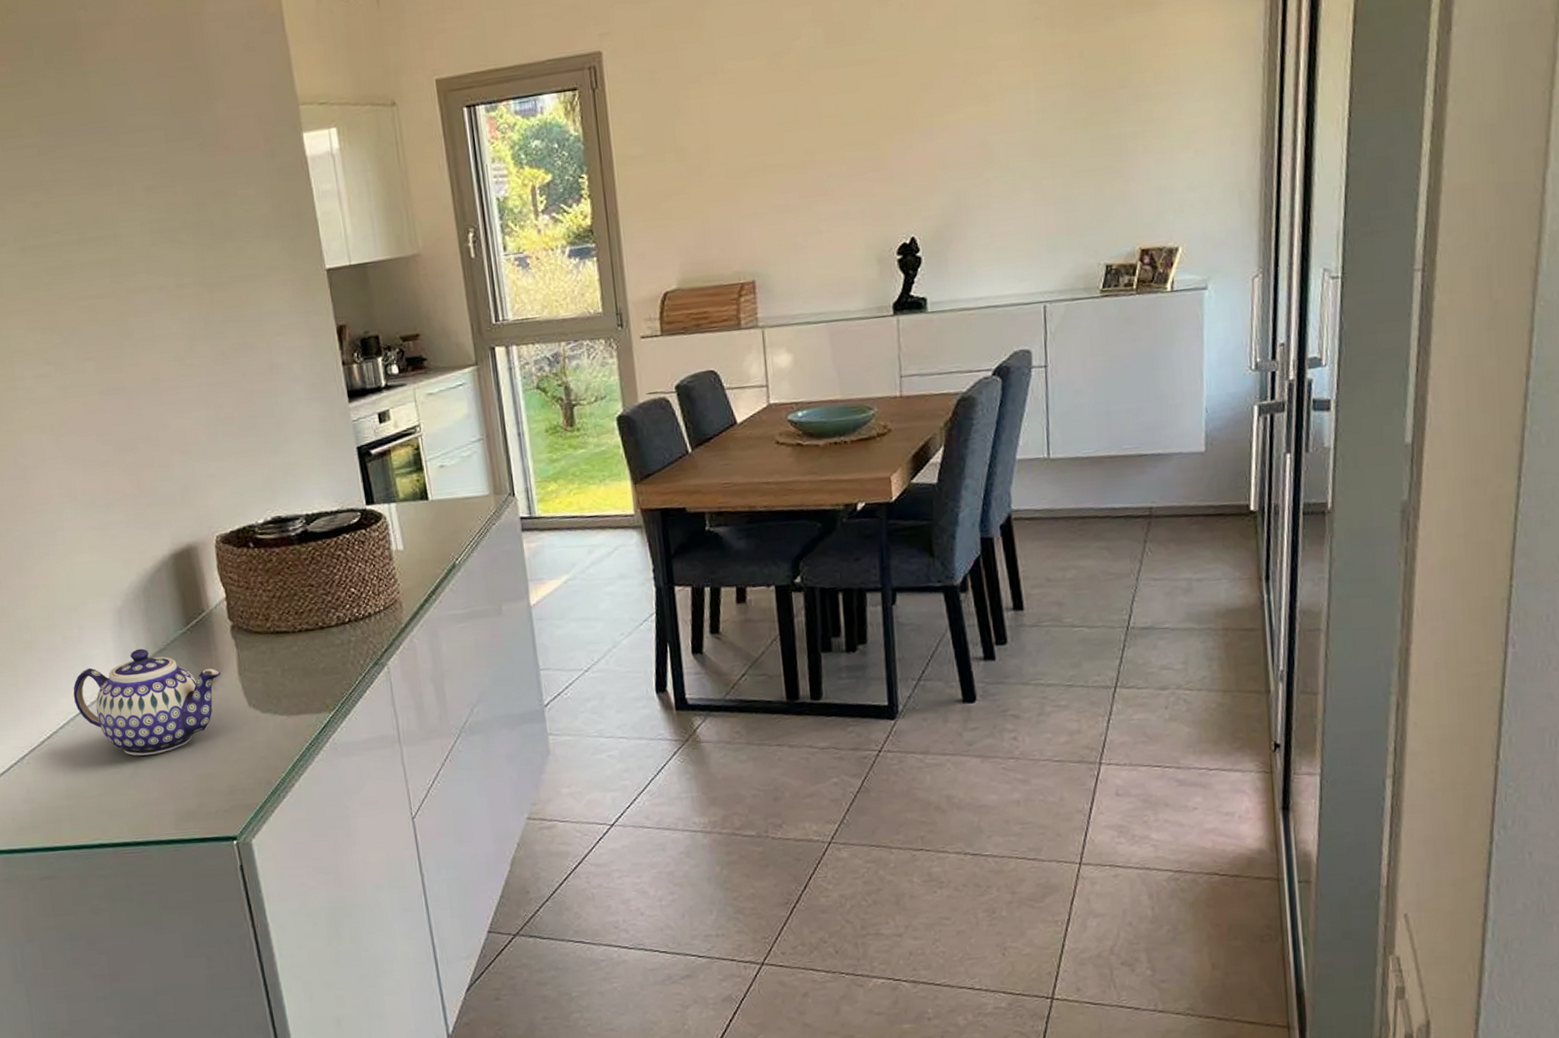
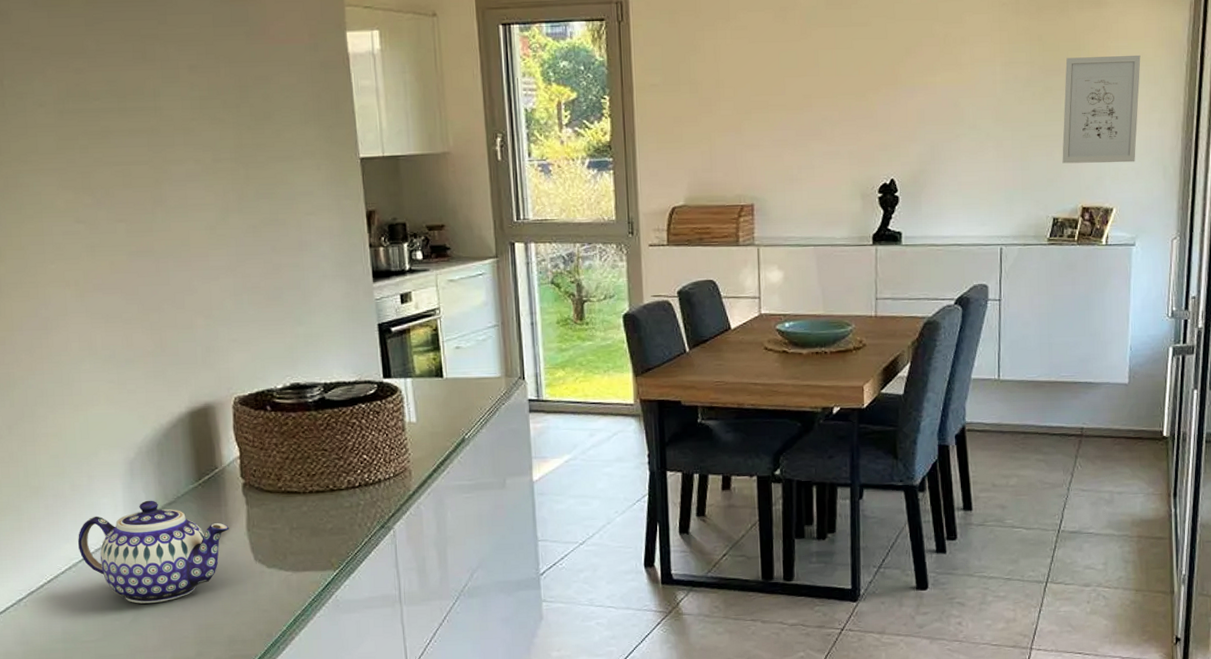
wall art: none [1113,62,1206,200] -> present [1062,56,1141,164]

